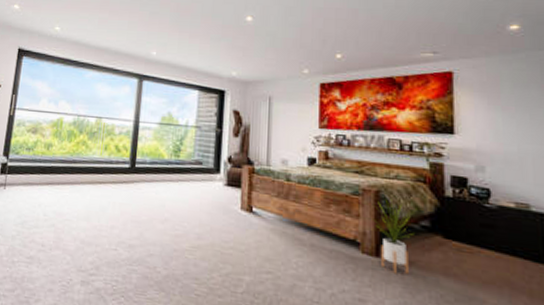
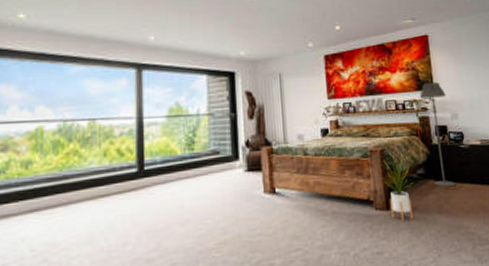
floor lamp: none [434,125,472,250] -> present [420,82,455,188]

